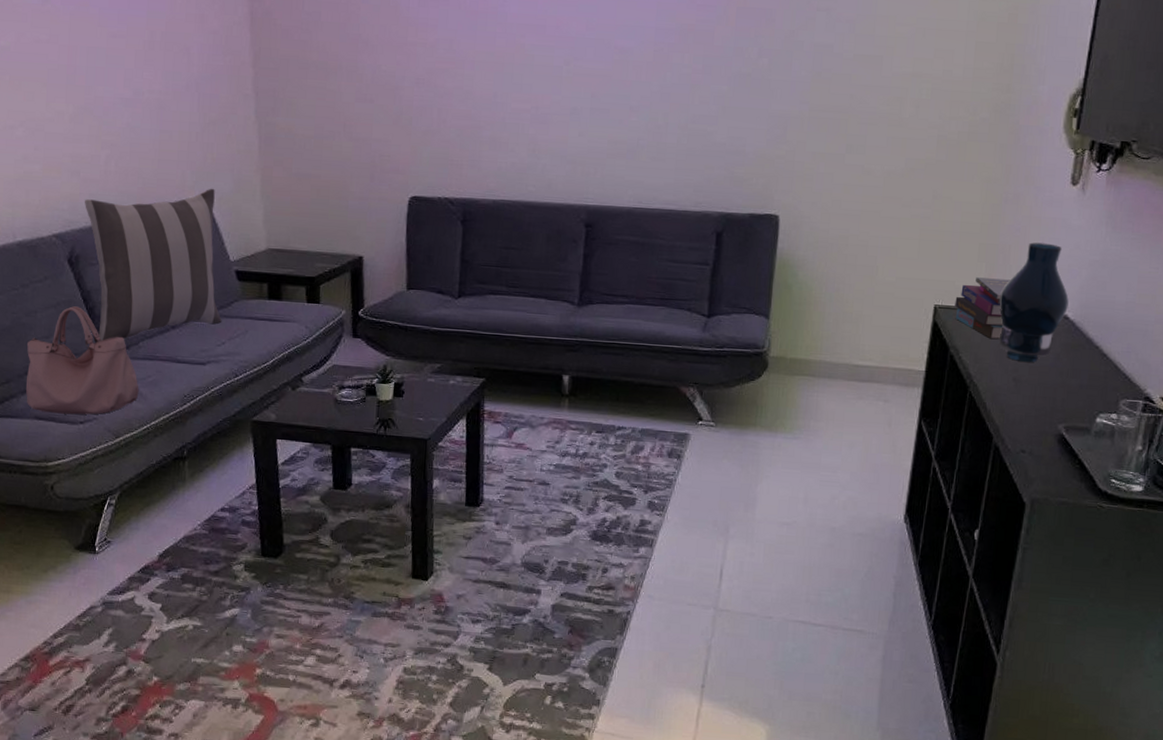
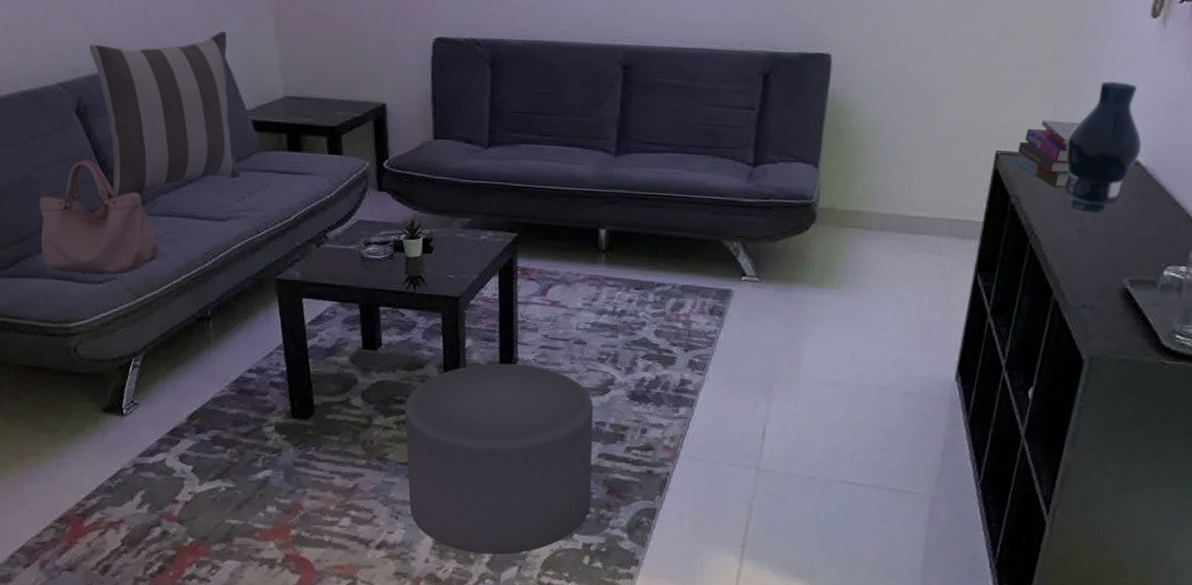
pouf: none [372,503,557,695] -> present [405,363,594,555]

